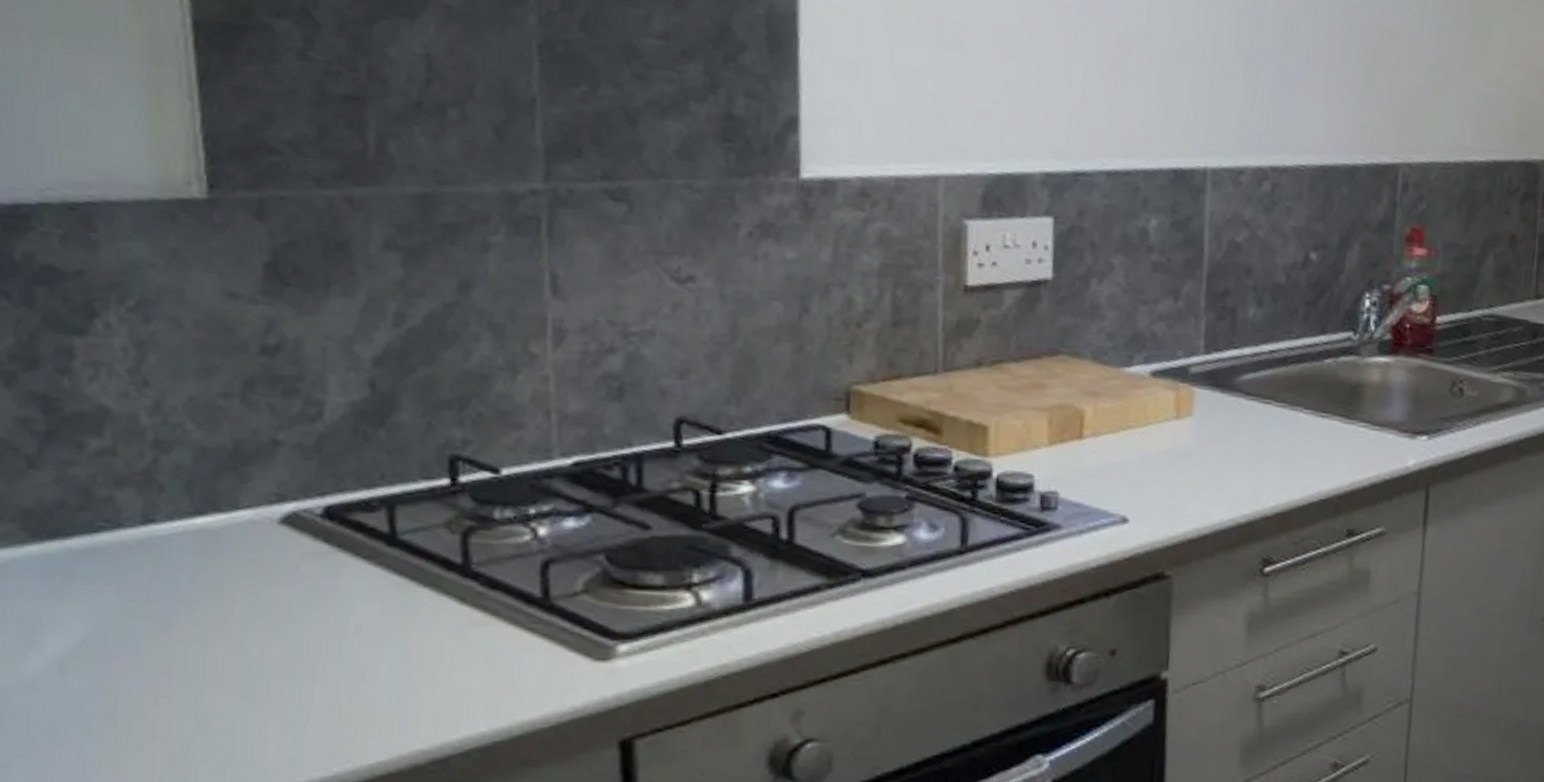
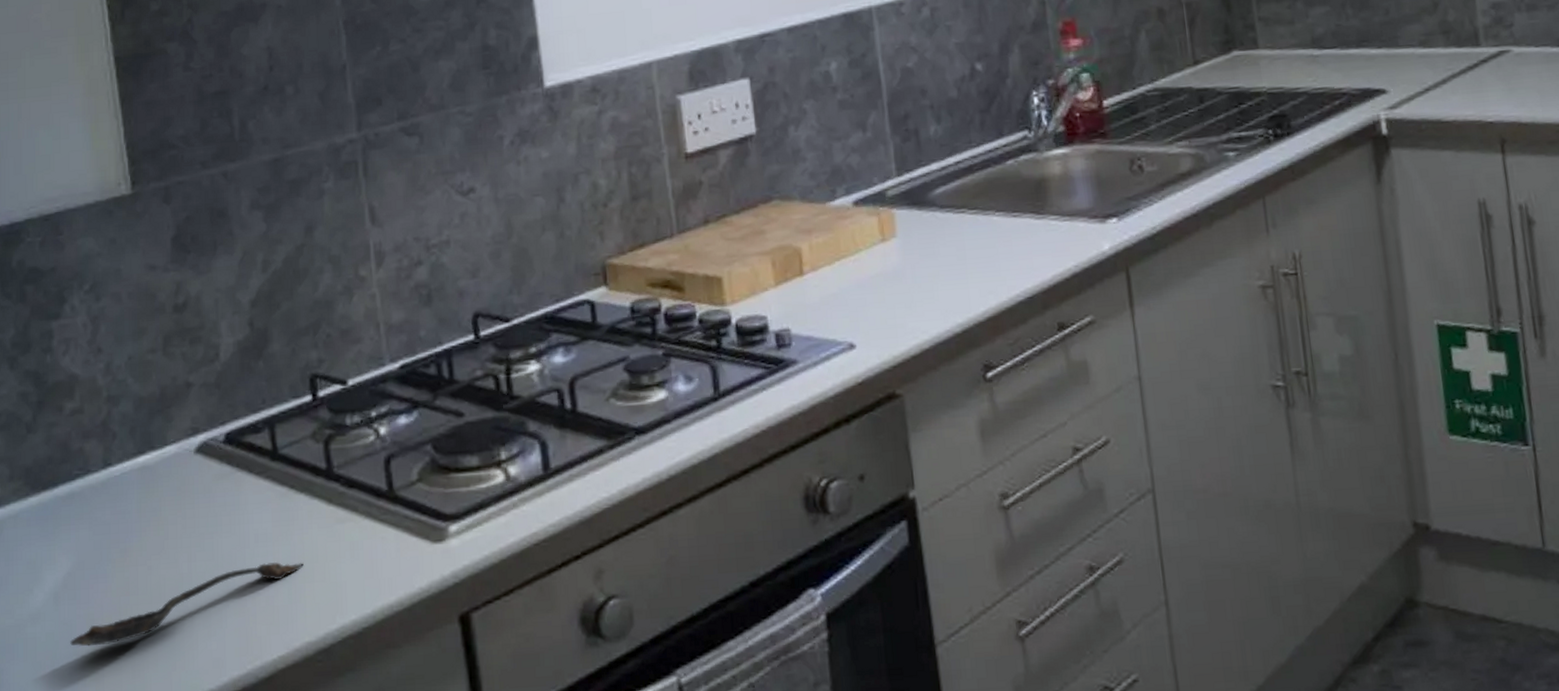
spoon: none [80,659,421,727] -> present [70,562,304,647]

